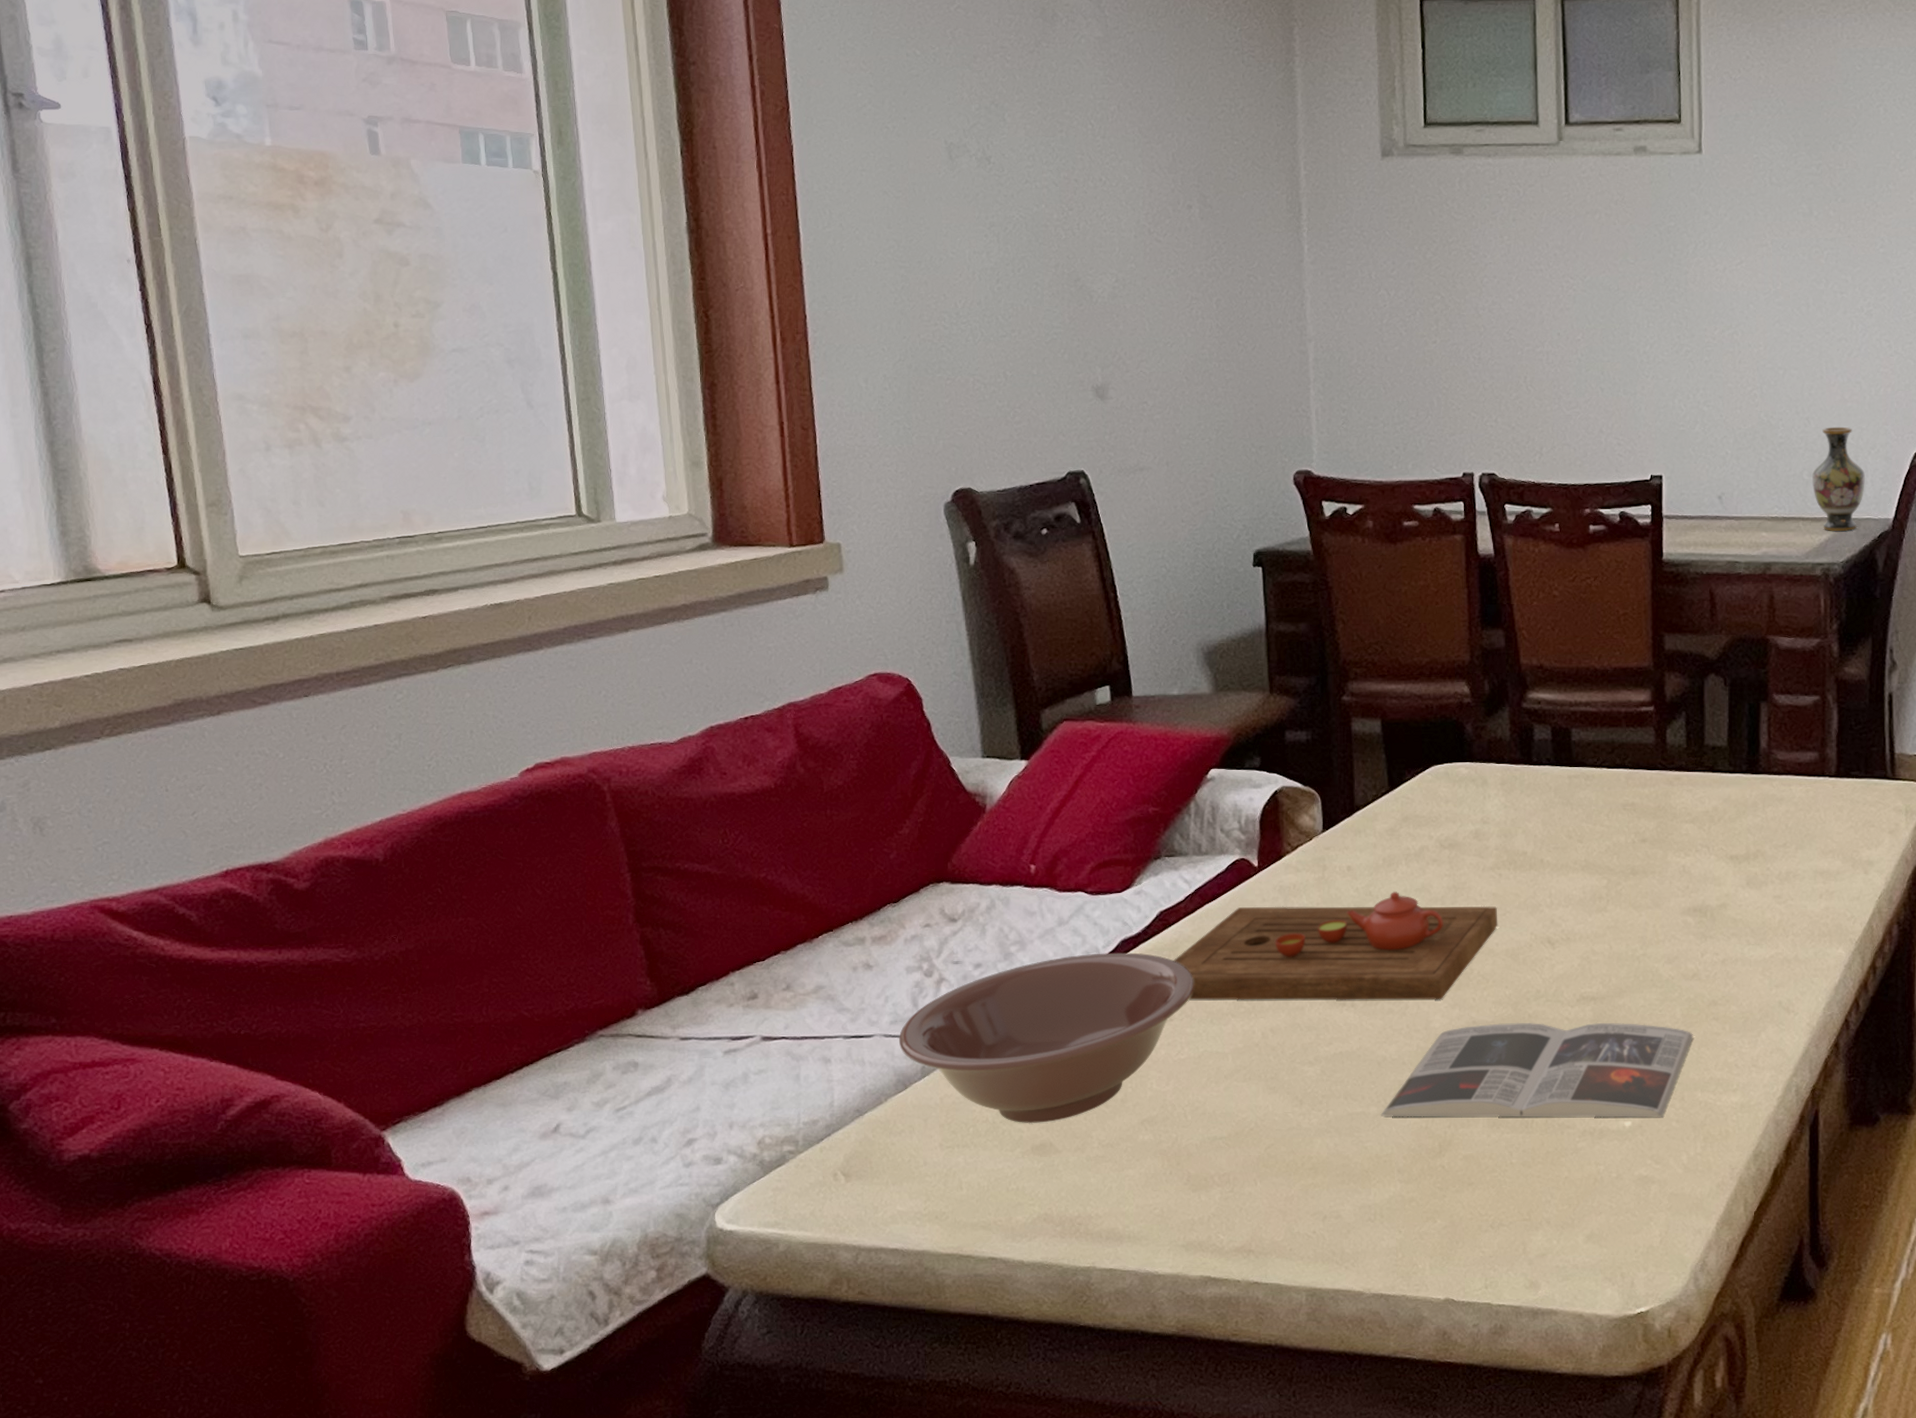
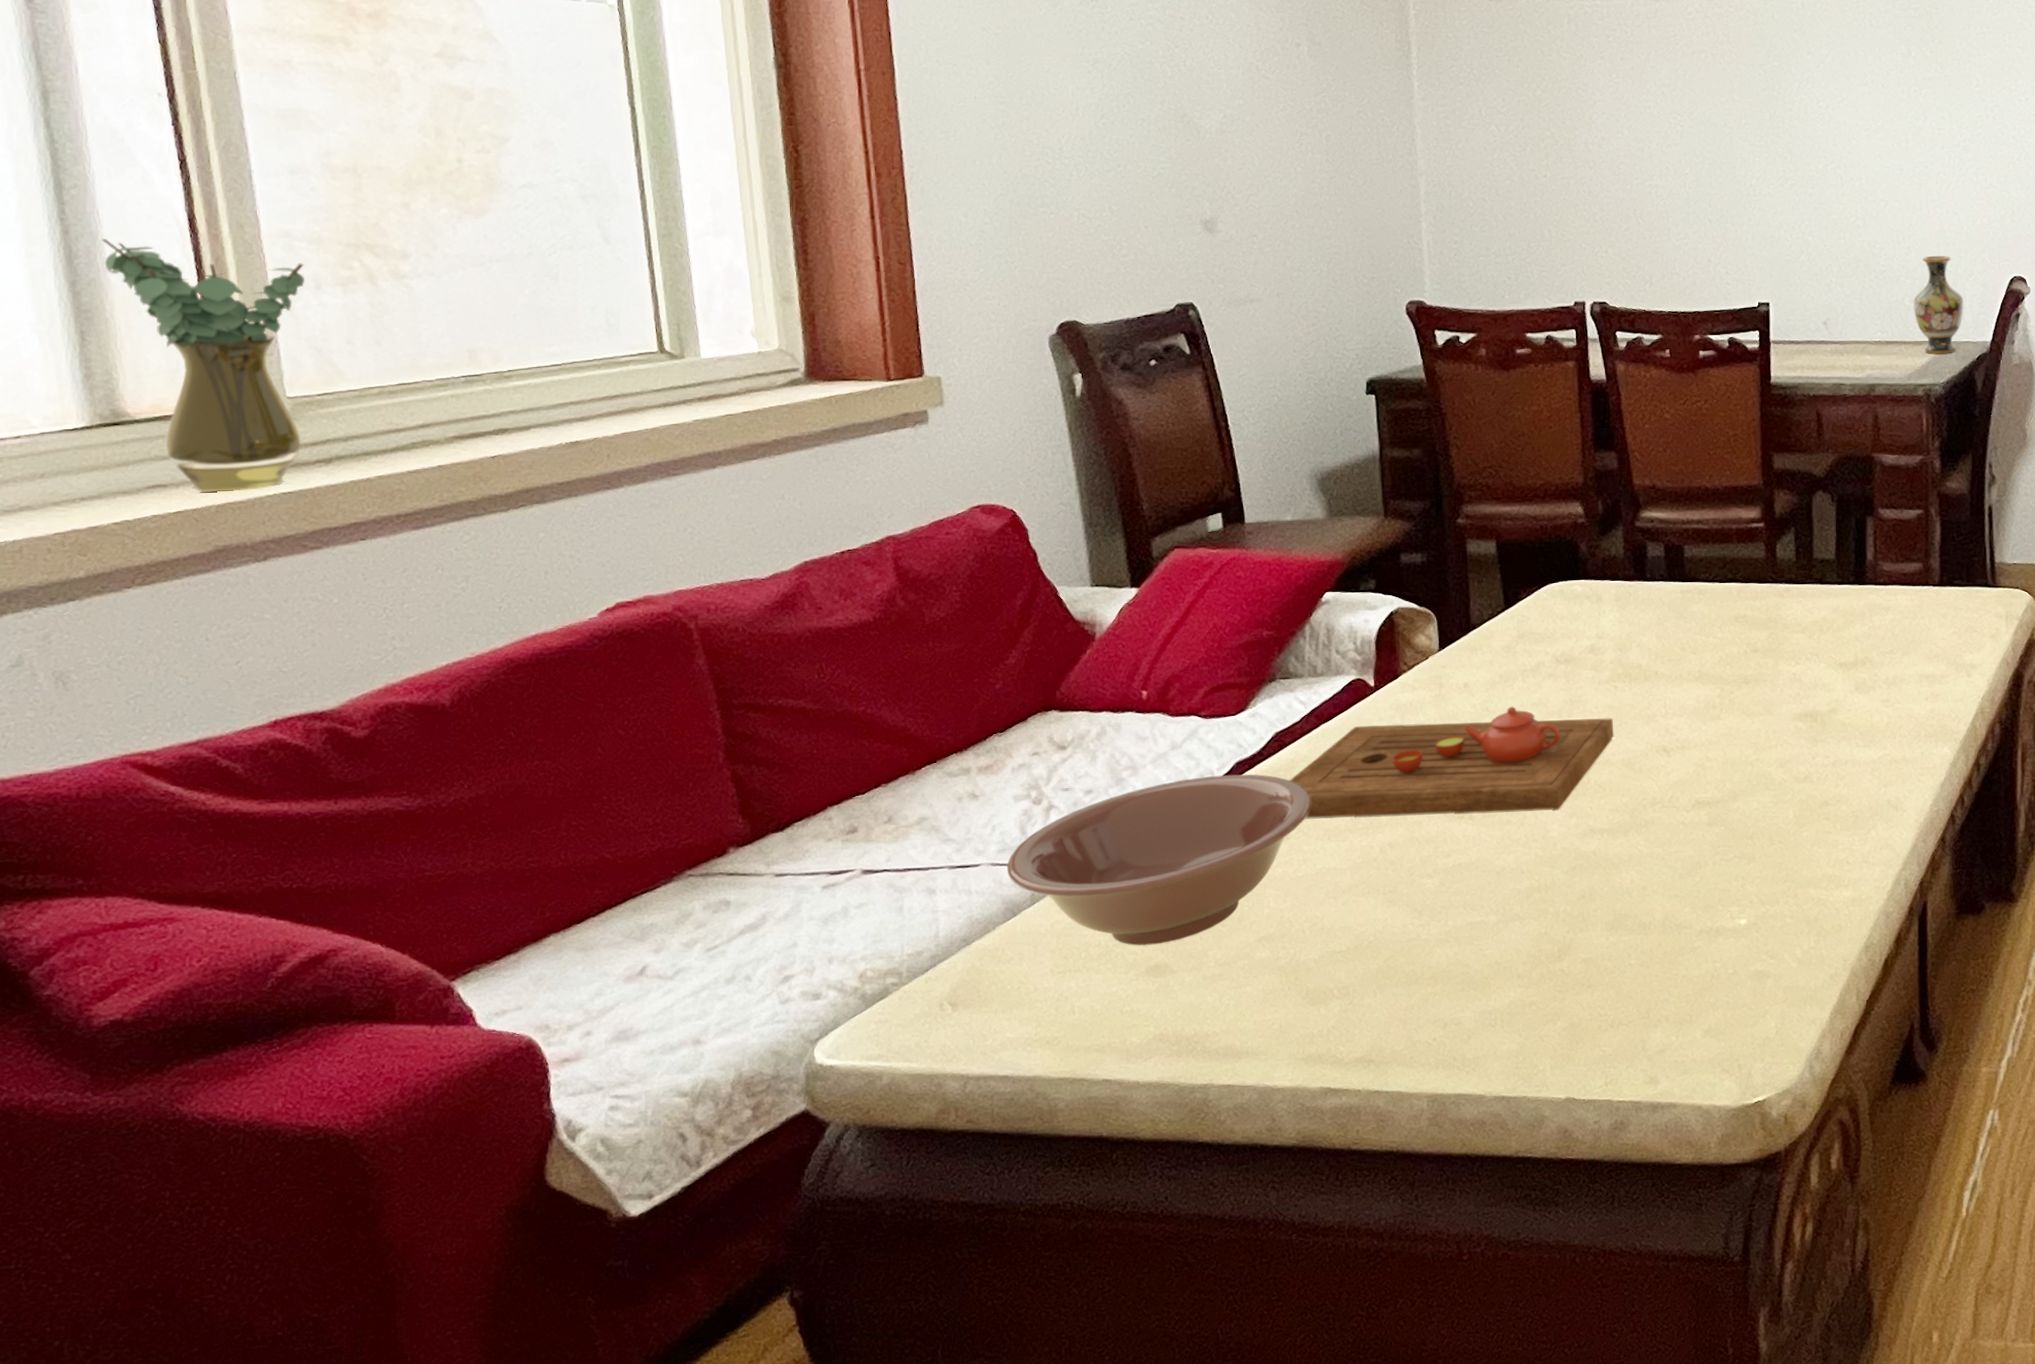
vase: none [77,400,256,648] -> present [101,238,304,493]
magazine: present [1380,1022,1693,1118] -> none [1500,825,1806,925]

